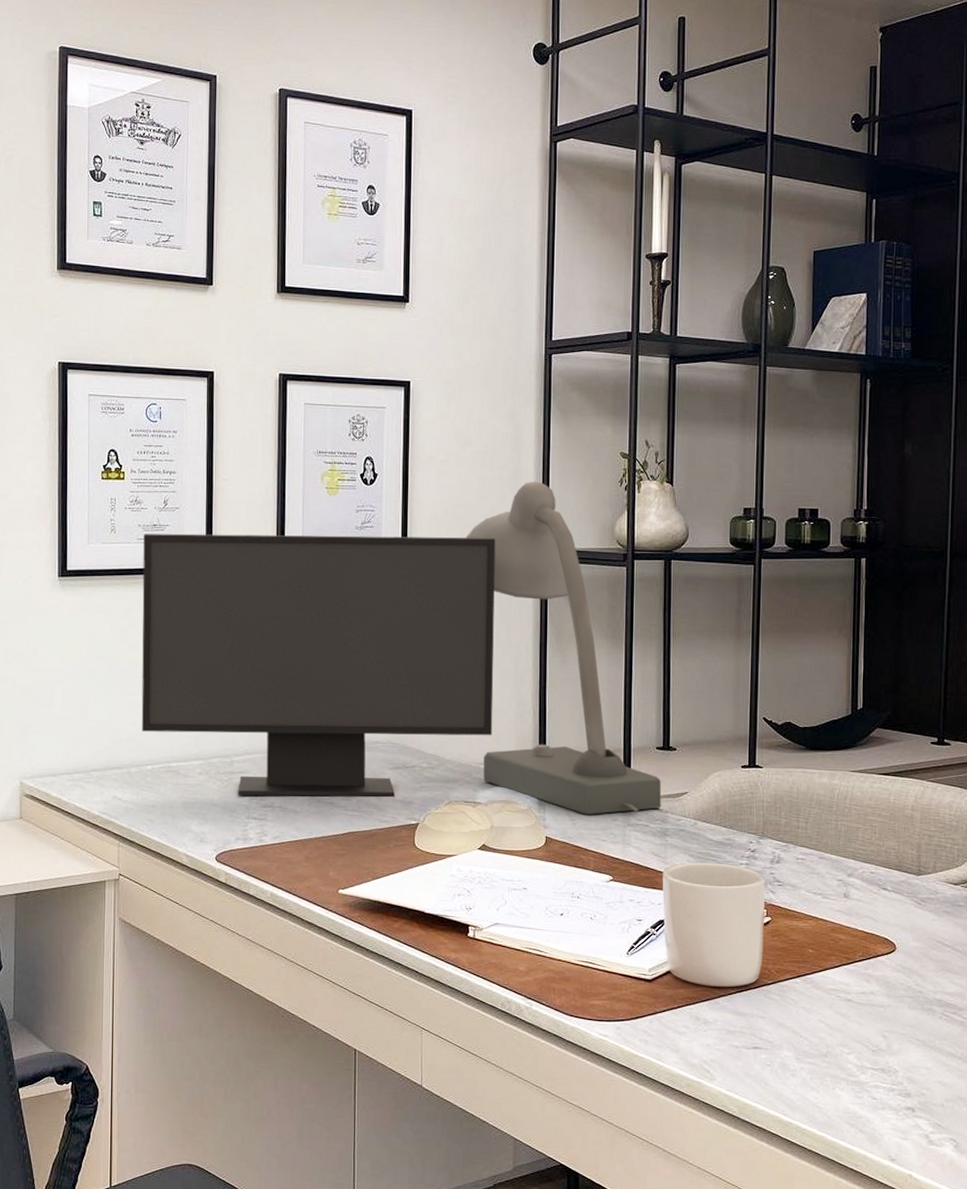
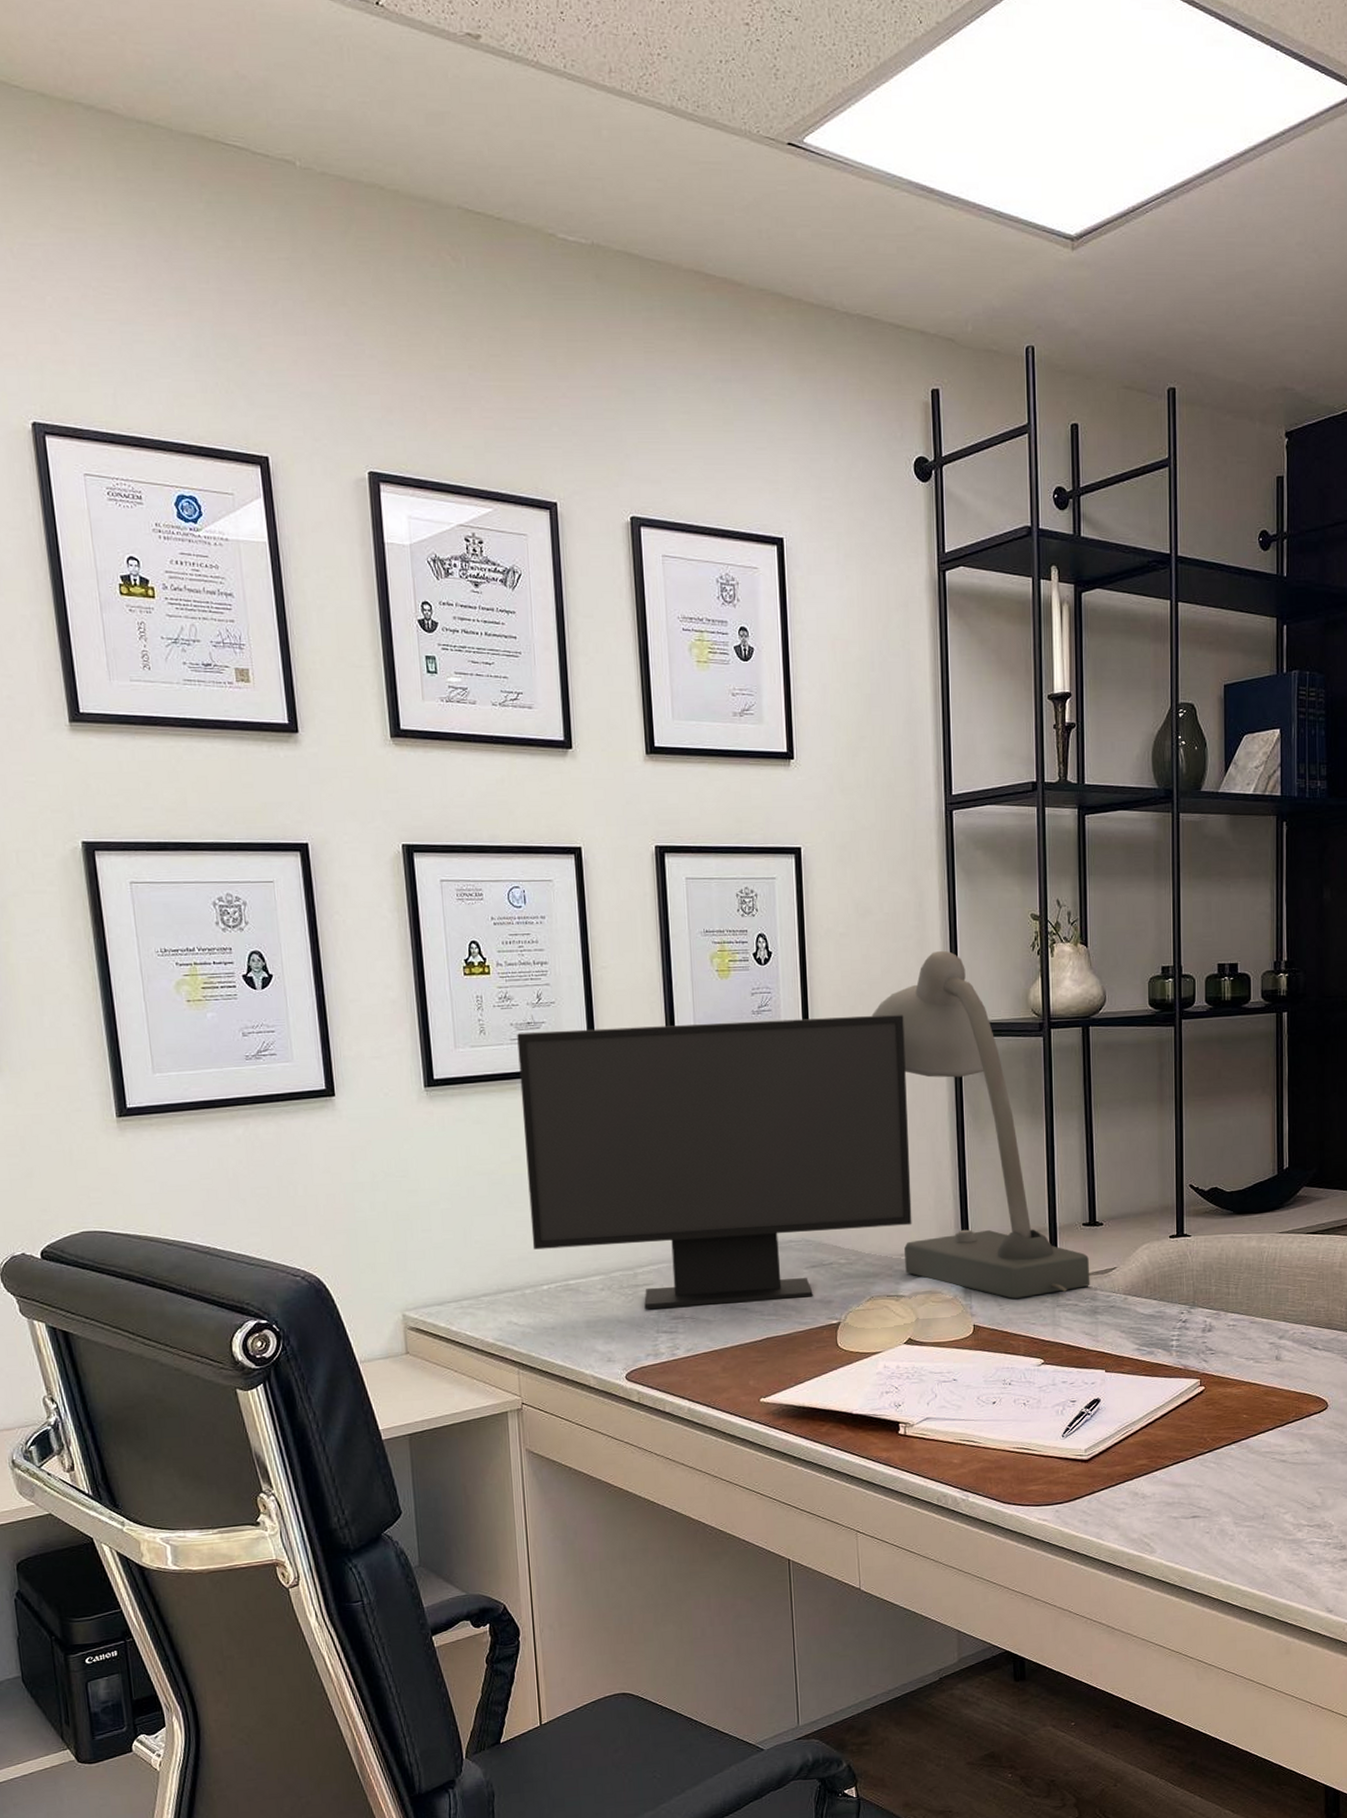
mug: present [662,862,765,987] -> none [1094,1336,1198,1461]

